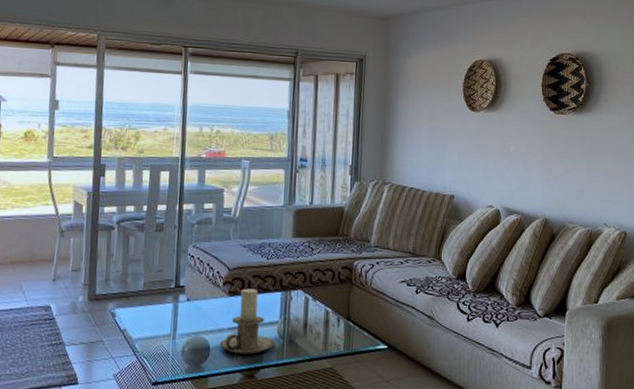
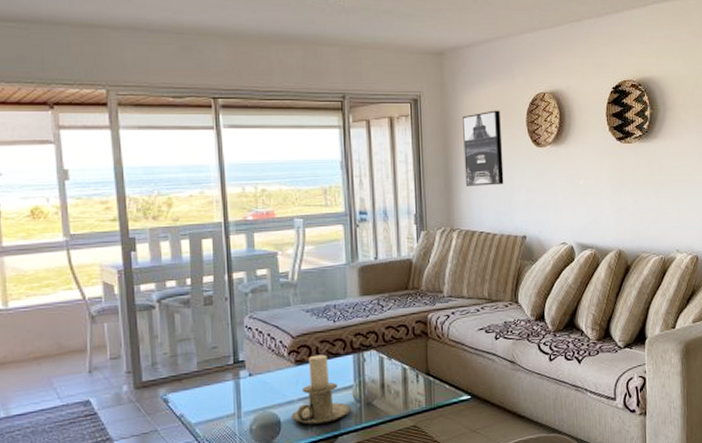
wall art: none [400,73,439,145] -> present [463,110,504,186]

